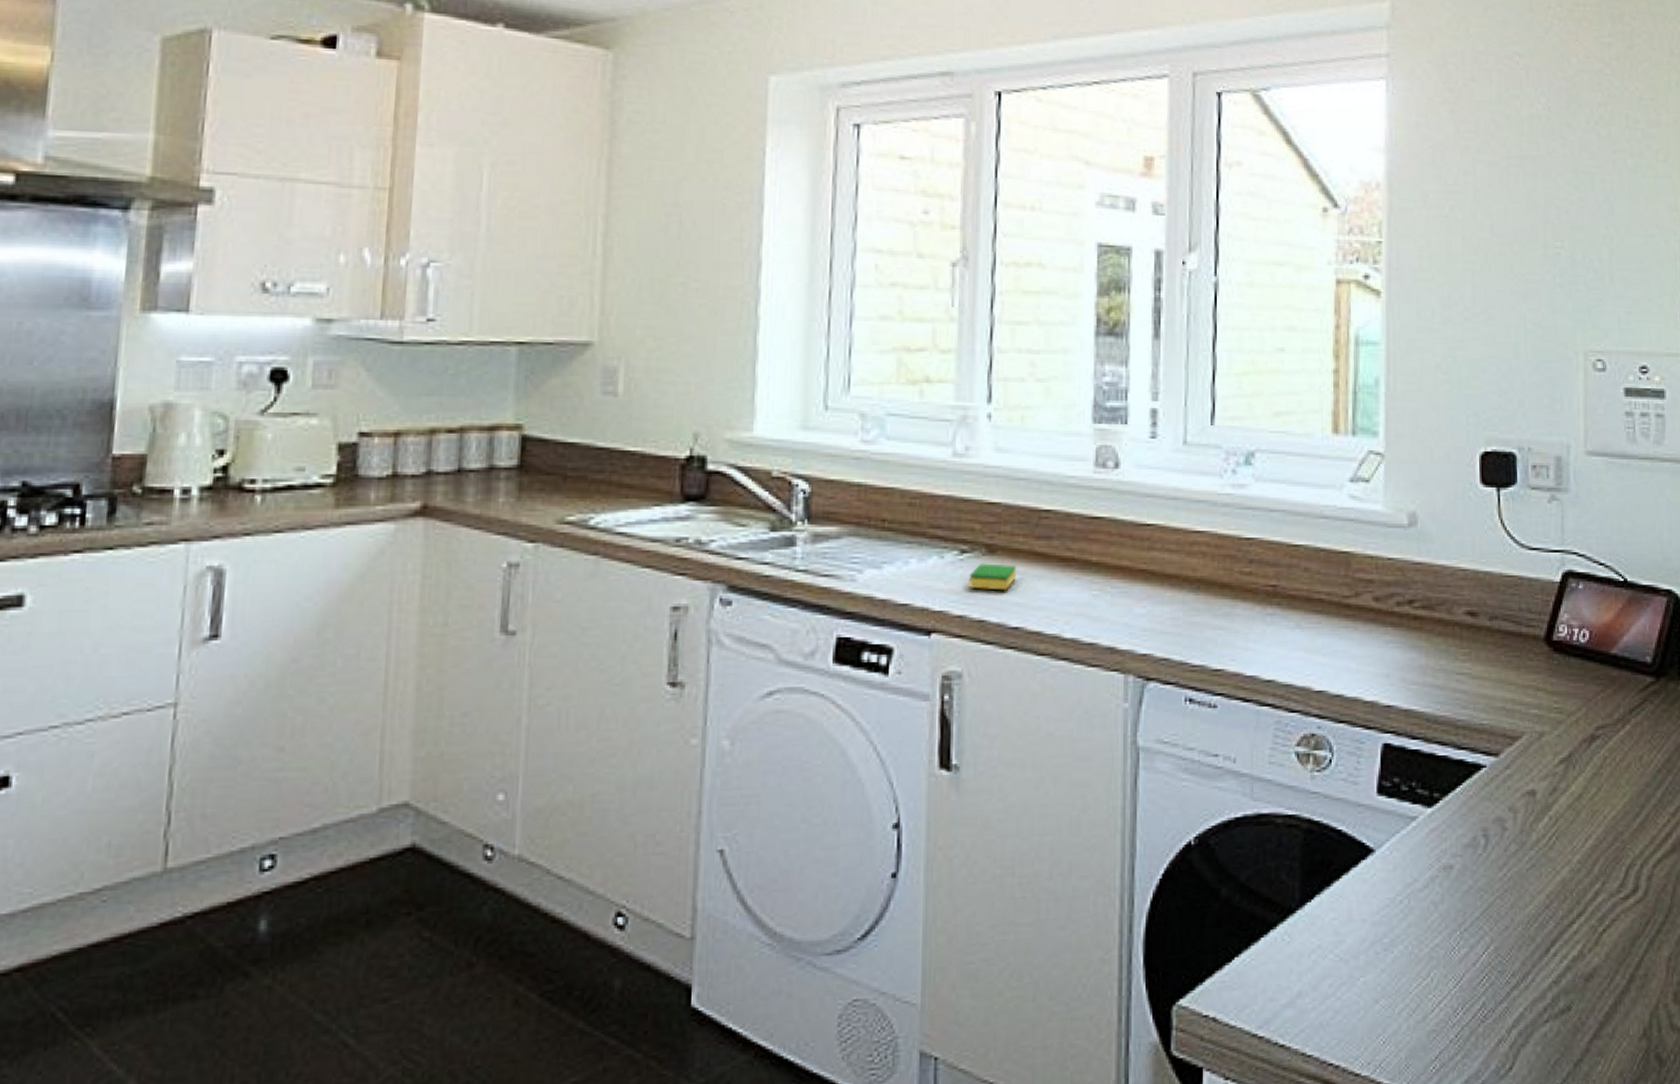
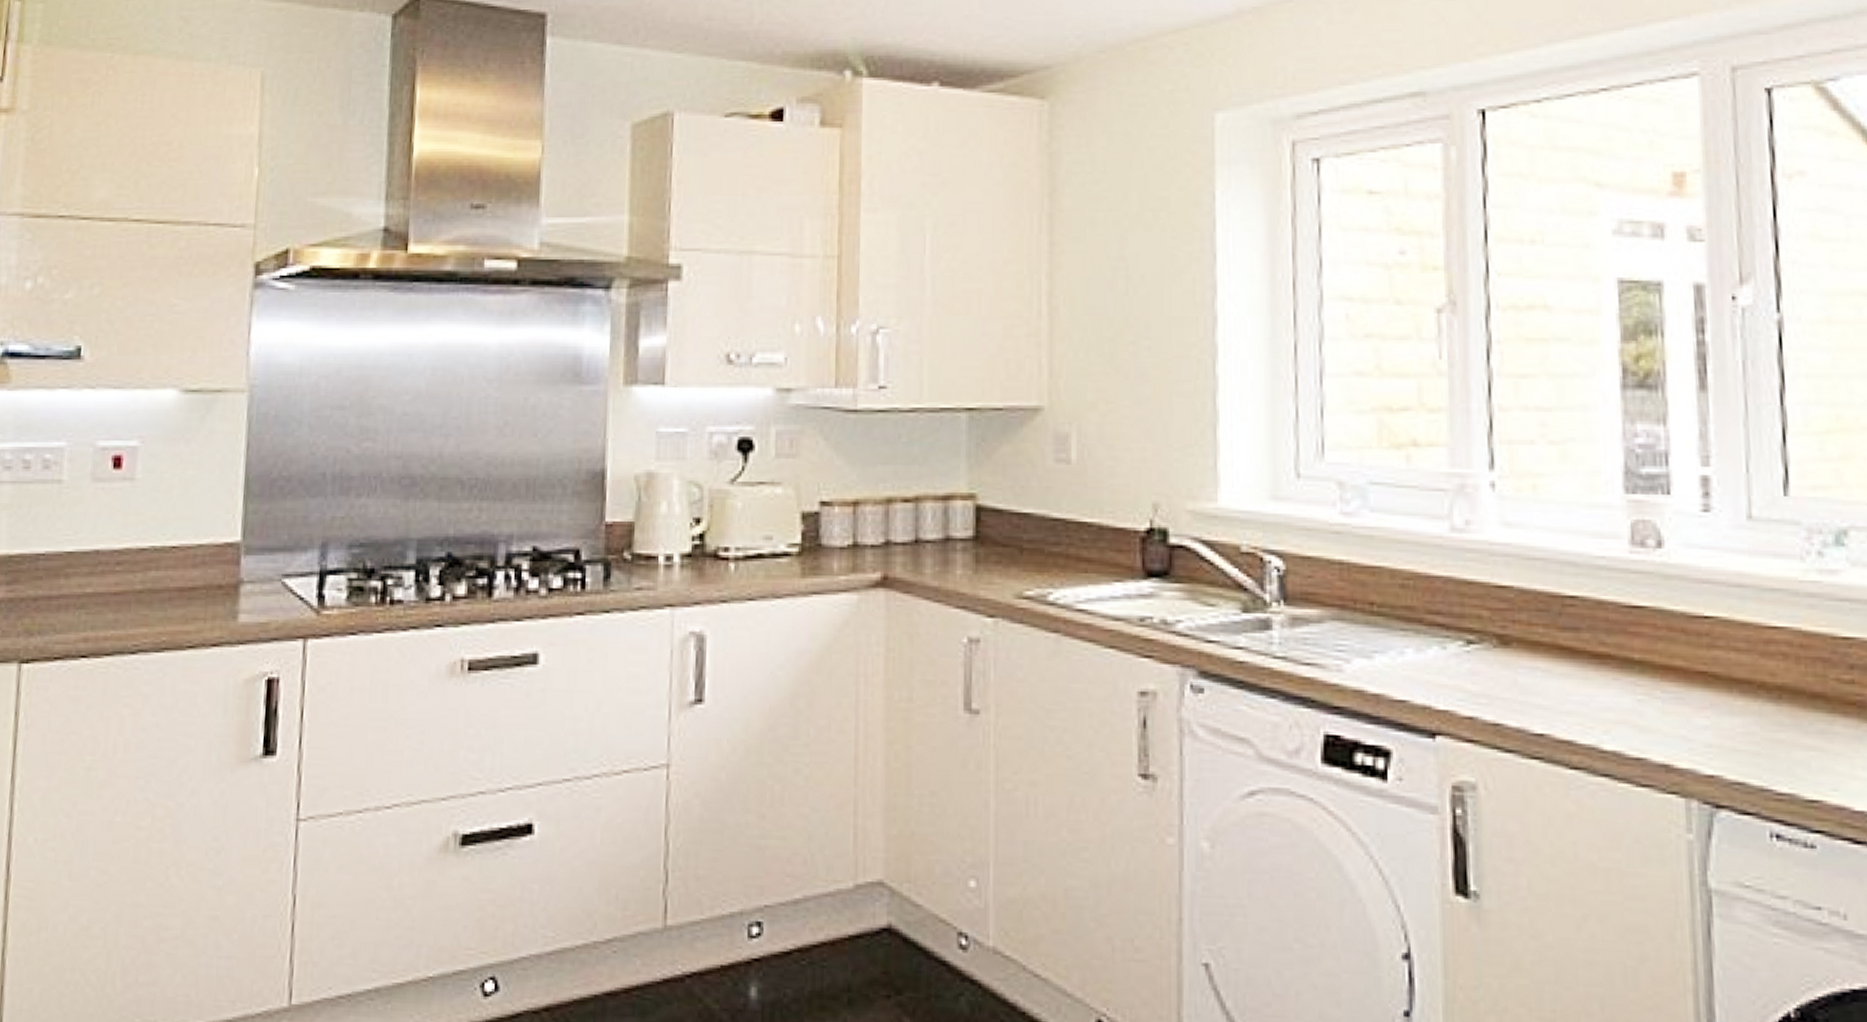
dish sponge: present [969,563,1016,591] -> none [1478,657,1537,690]

